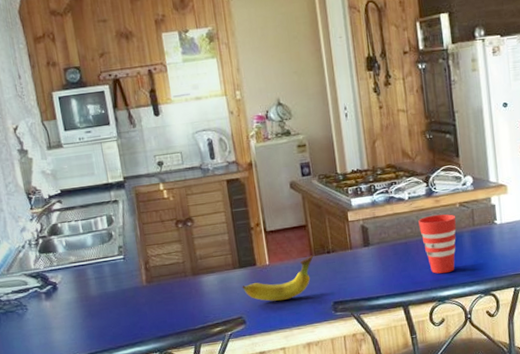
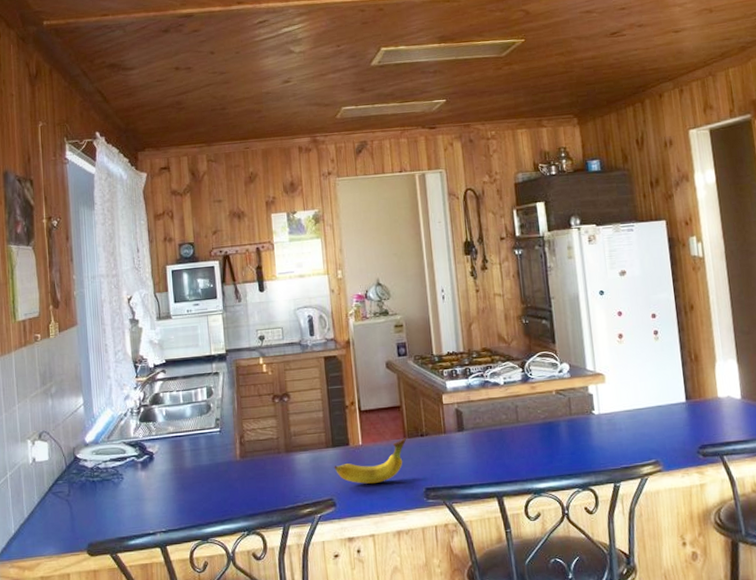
cup: present [418,214,456,274] -> none [514,401,553,464]

